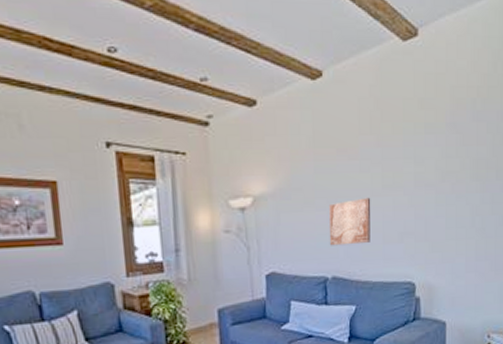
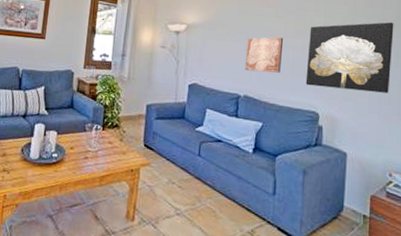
wall art: none [398,161,489,252] -> present [305,22,394,93]

